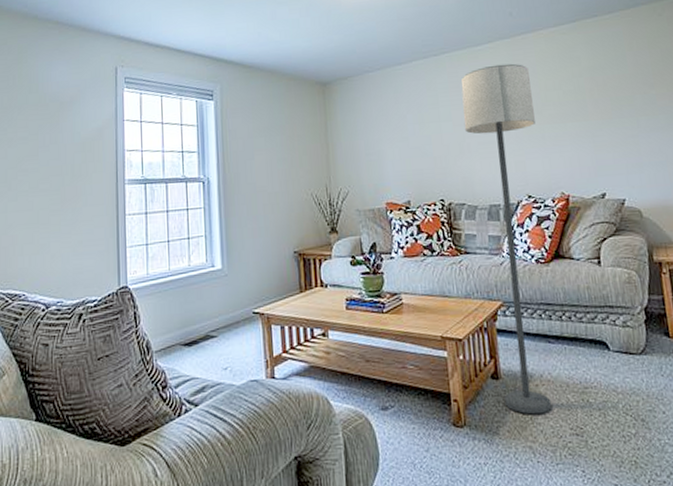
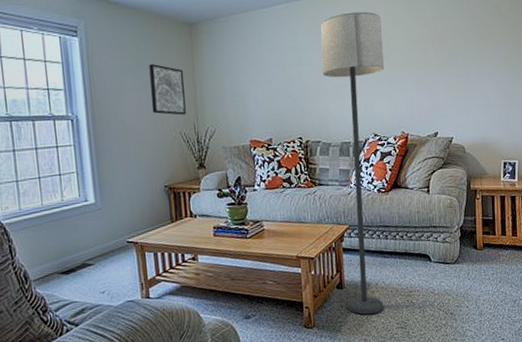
wall art: none [281,124,318,177] -> present [149,64,186,115]

